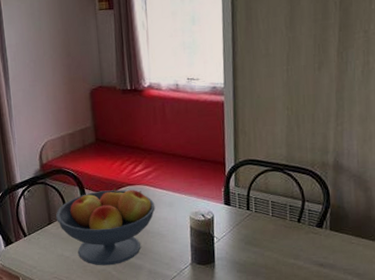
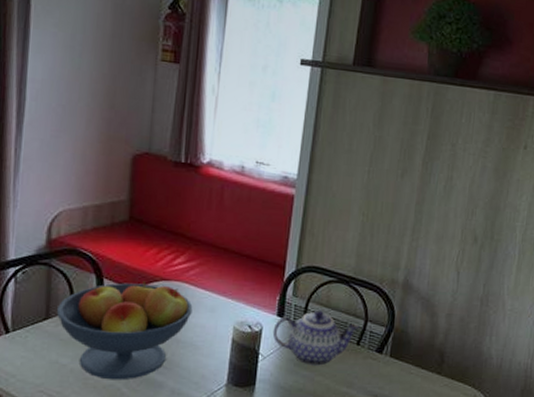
teapot: none [222,196,298,243] -> present [272,310,359,366]

